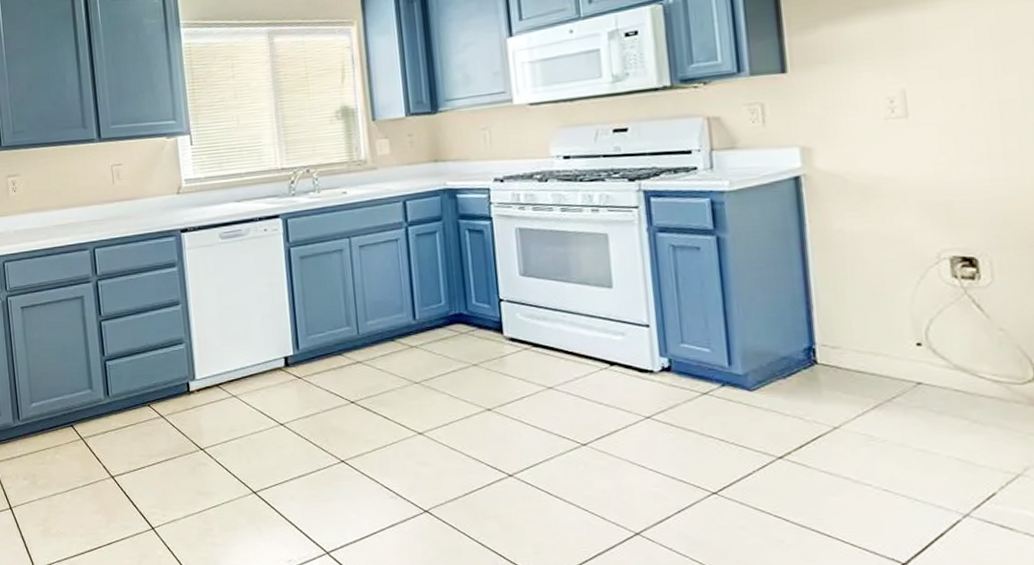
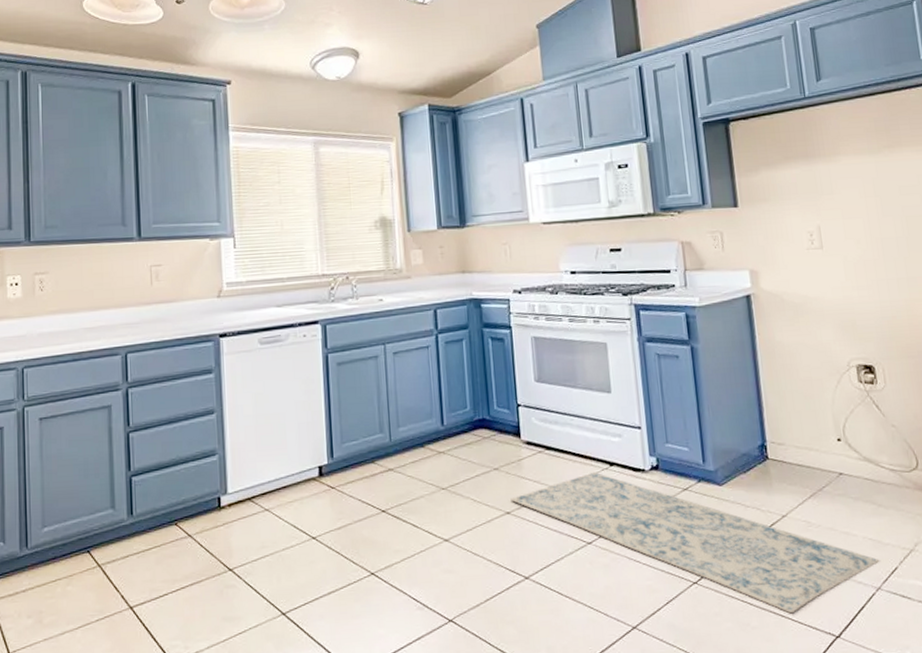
rug: none [491,371,970,534] -> present [510,471,880,614]

